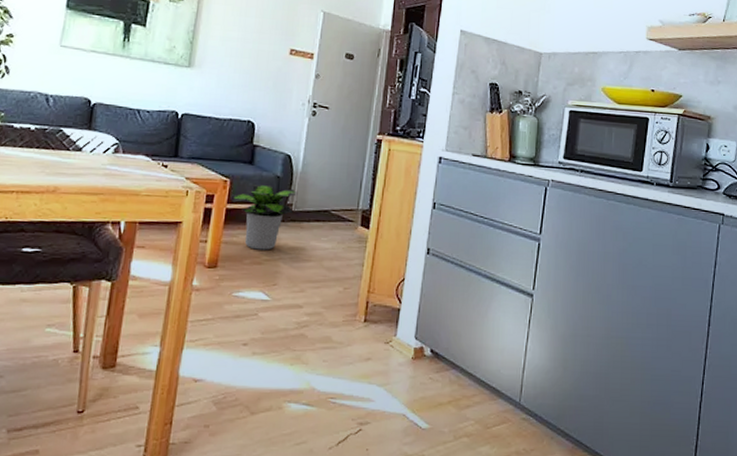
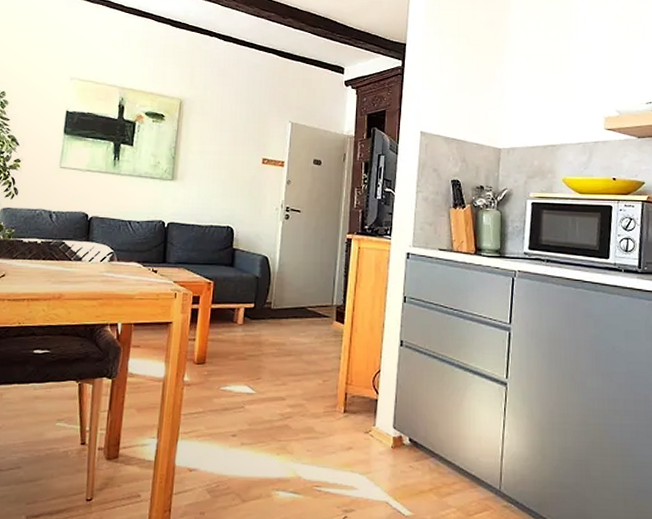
potted plant: present [231,183,298,250] -> none [215,284,276,347]

